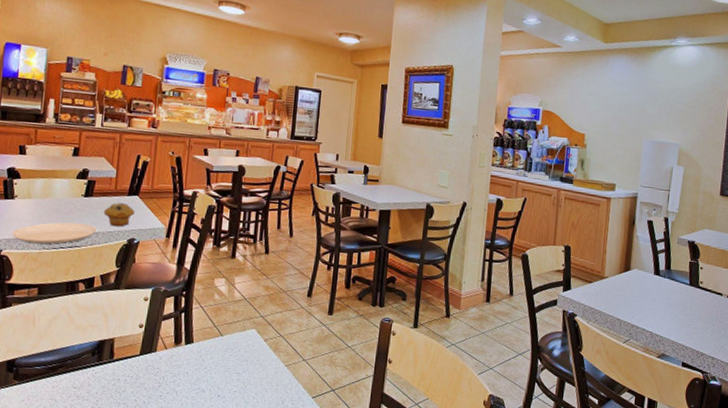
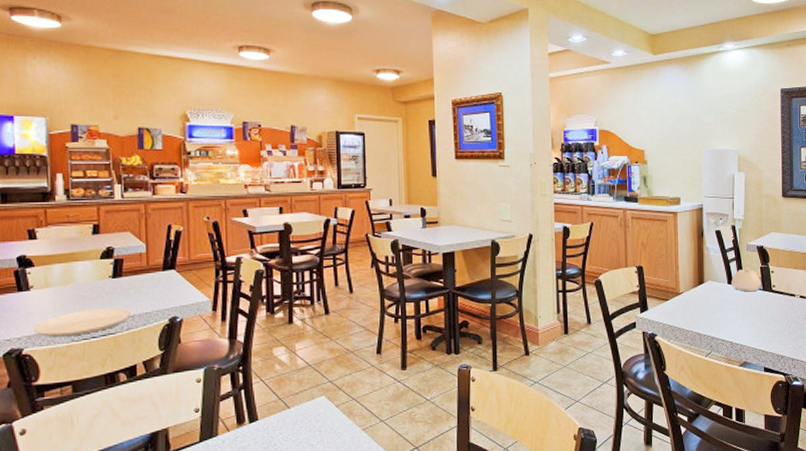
muffin: present [103,202,135,227] -> none [137,279,173,307]
sugar bowl: none [657,260,689,286] -> present [731,267,762,292]

